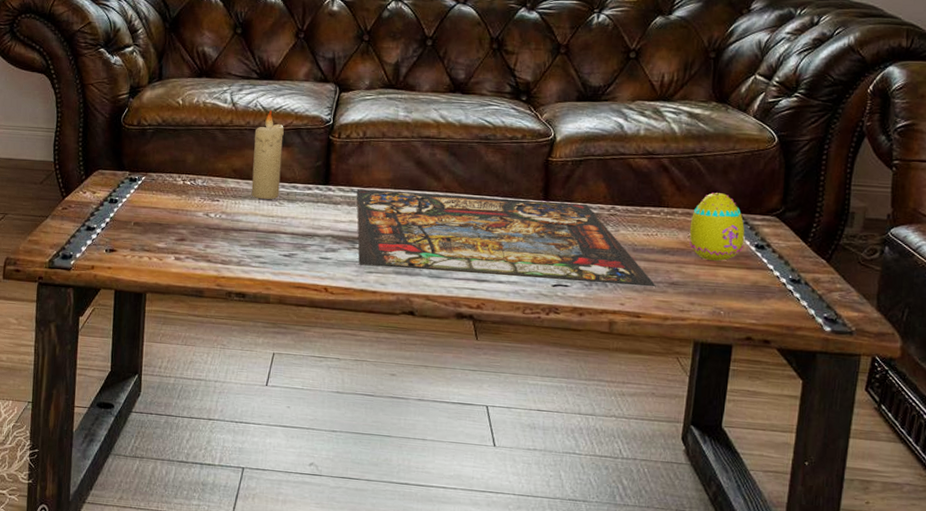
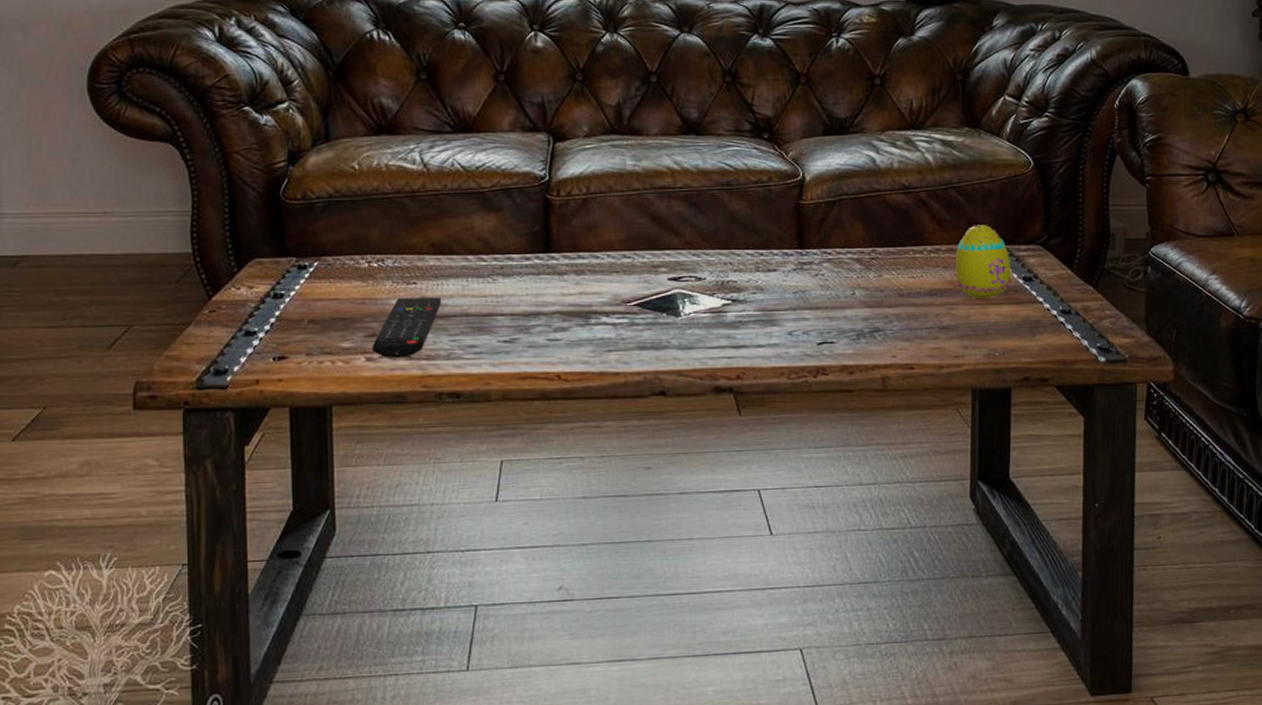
remote control: none [181,212,237,260] -> present [373,297,441,358]
candle: present [251,110,284,199] -> none [454,169,491,276]
stained glass panel: present [356,189,656,287] -> none [584,249,927,344]

